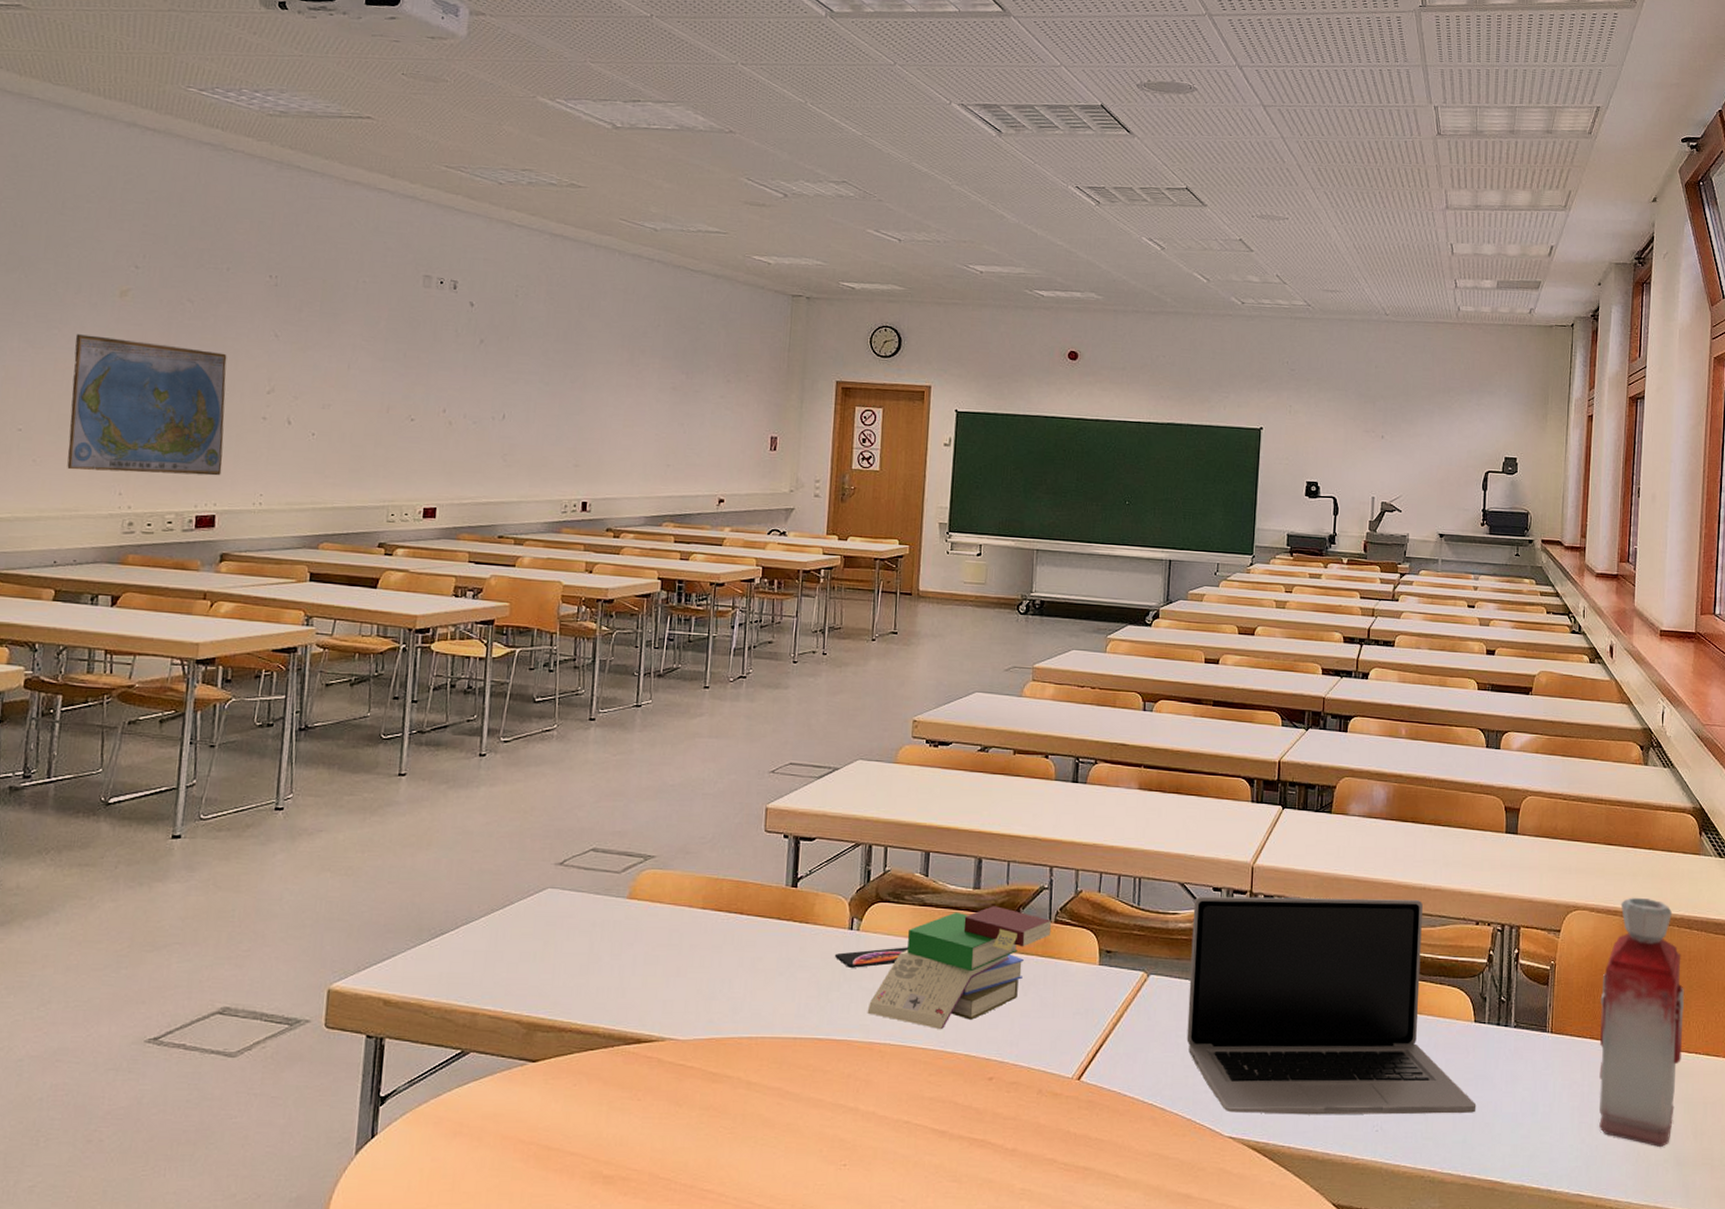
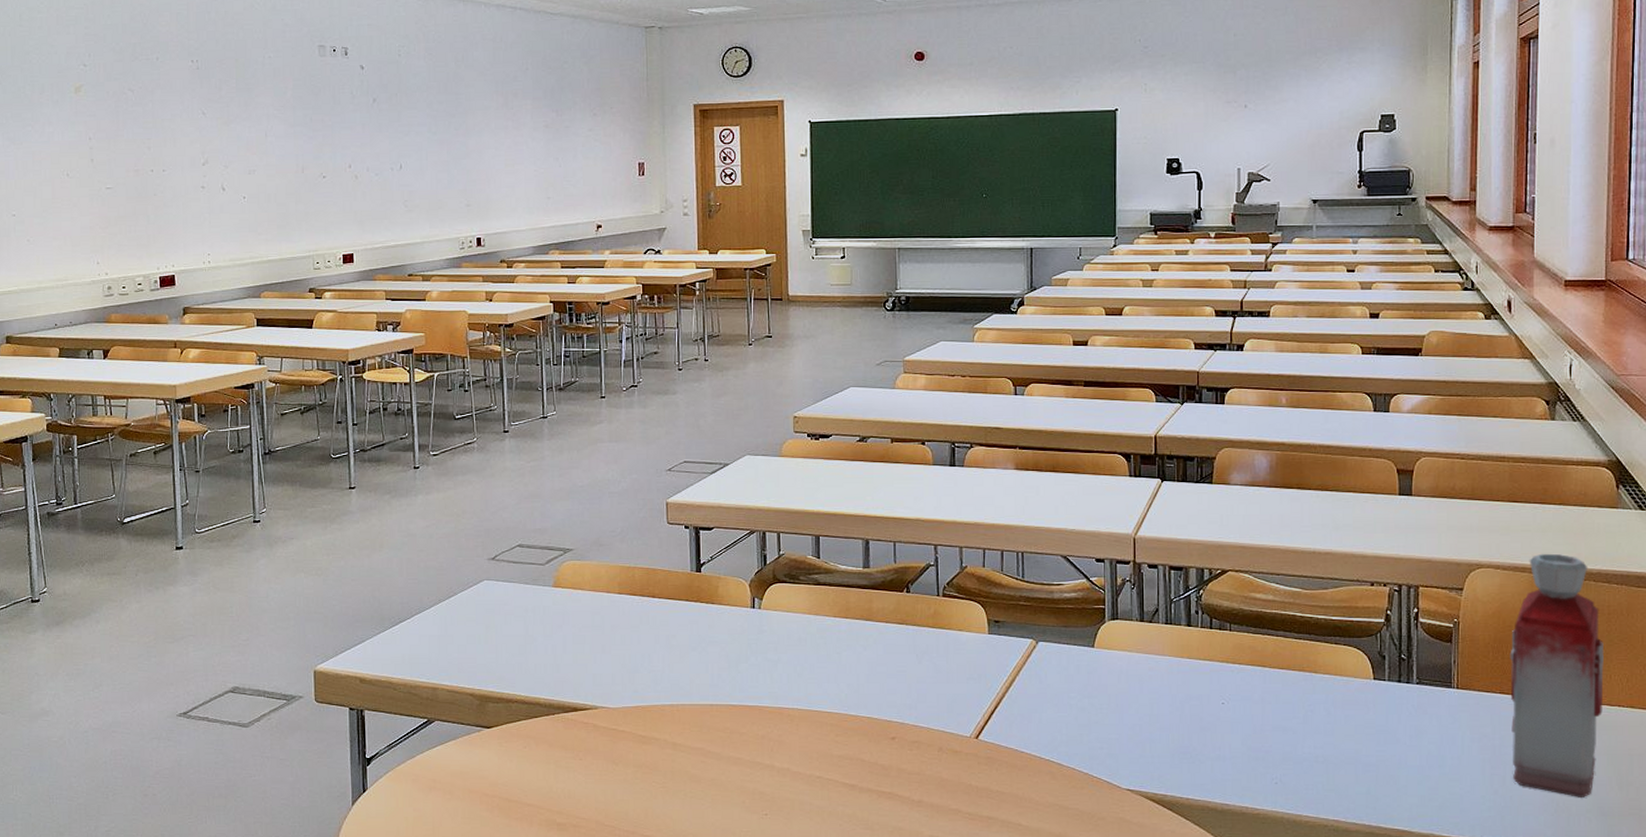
world map: present [67,334,227,476] -> none [45,128,175,246]
smartphone: present [834,947,909,968] -> none [740,622,808,642]
book: present [867,906,1051,1030] -> none [774,583,939,696]
laptop: present [1186,896,1477,1115] -> none [1077,563,1380,769]

